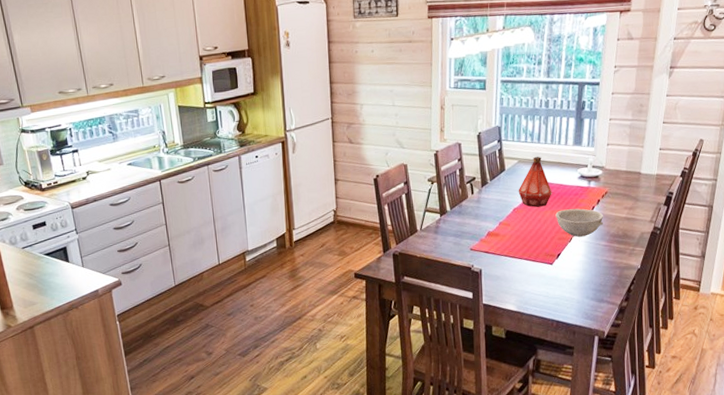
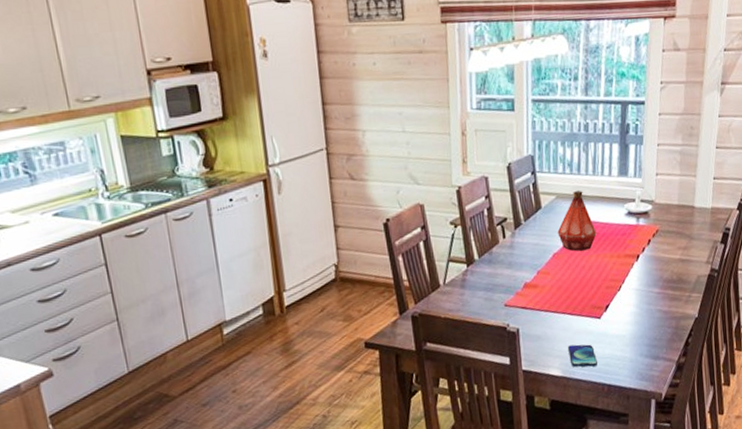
smartphone: none [523,285,548,305] -> present [568,344,597,367]
bowl: present [555,208,604,237] -> none [601,250,656,285]

